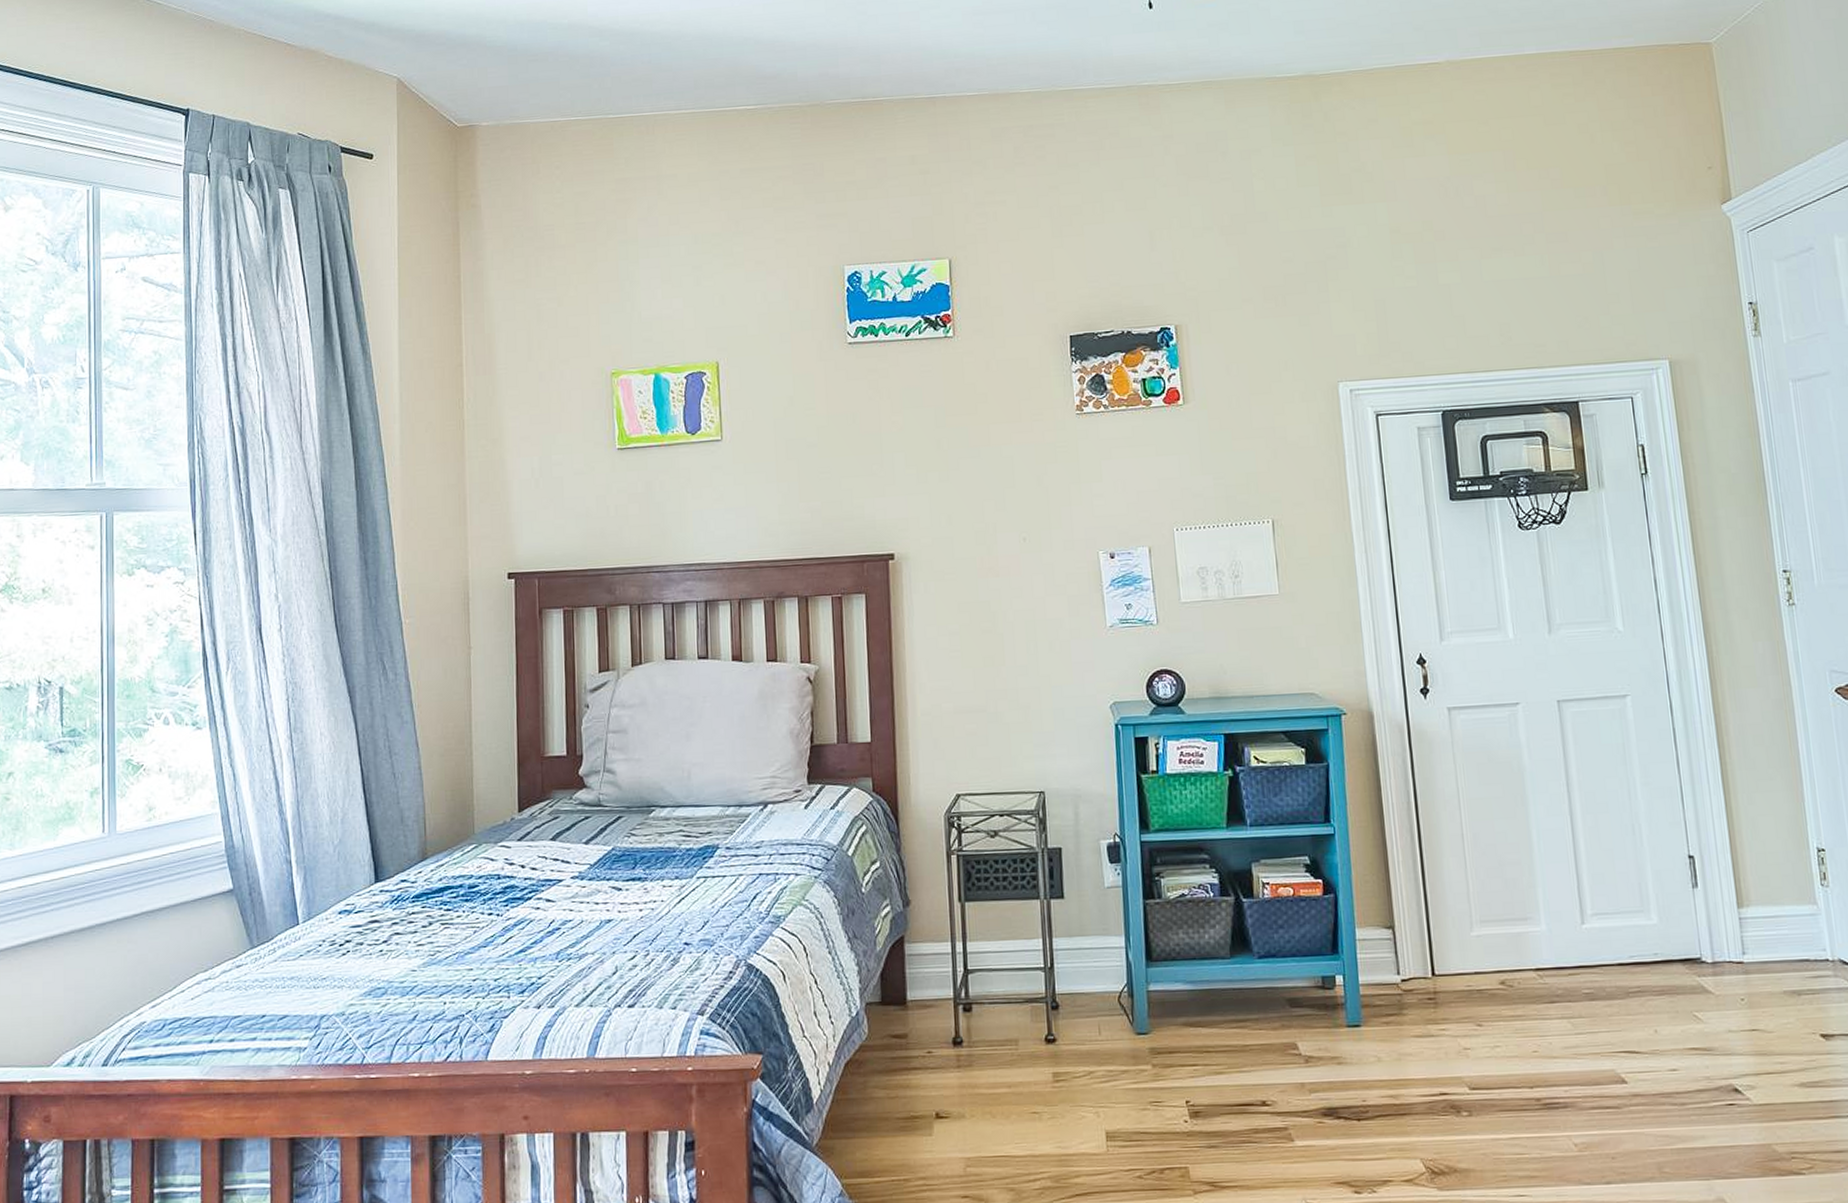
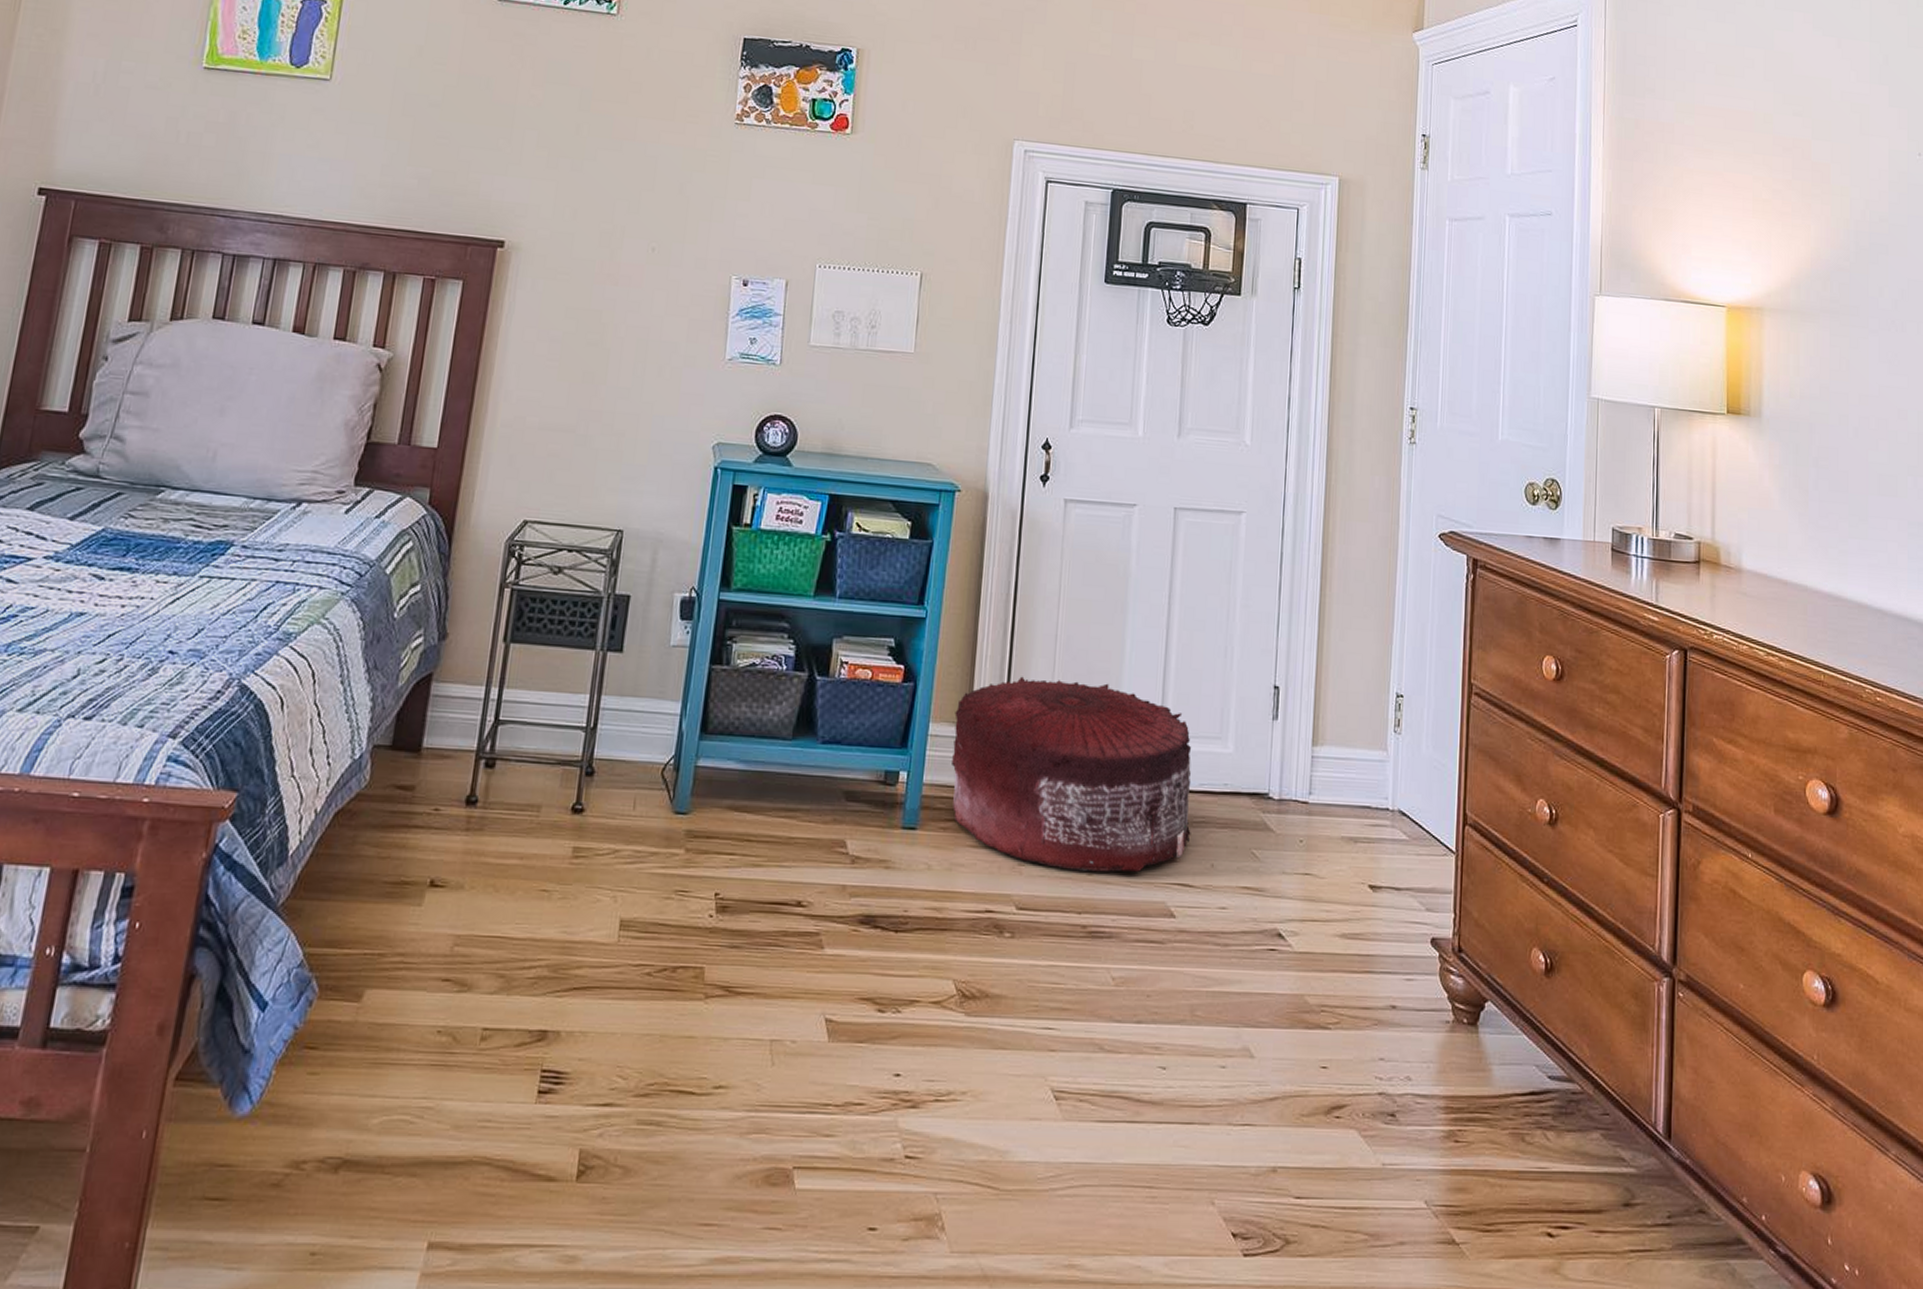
pouf: none [1378,873,1629,1049] -> present [952,676,1192,872]

